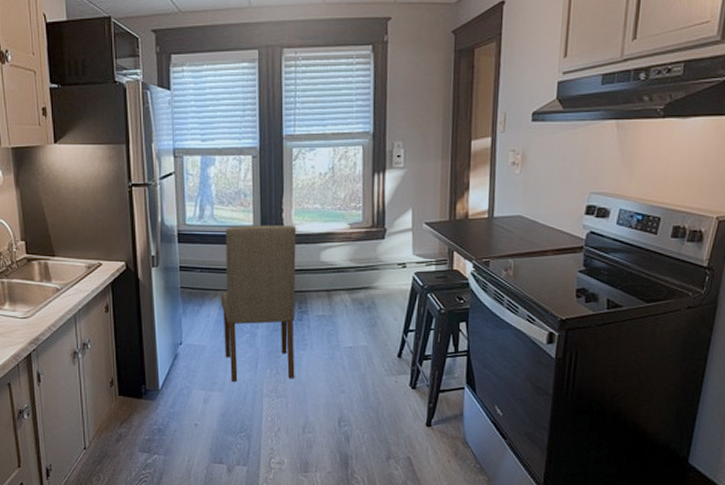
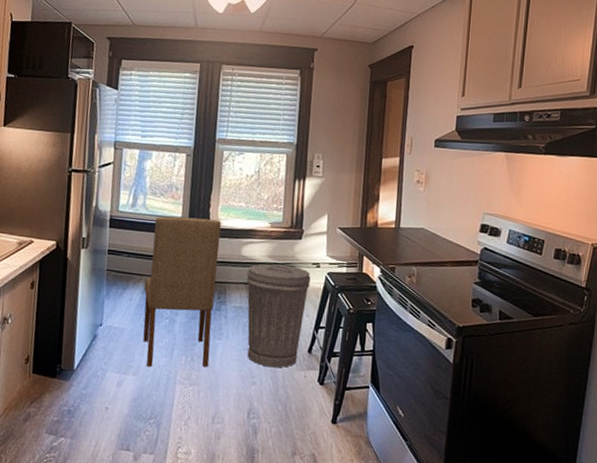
trash can: none [328,268,397,375] -> present [247,264,311,368]

